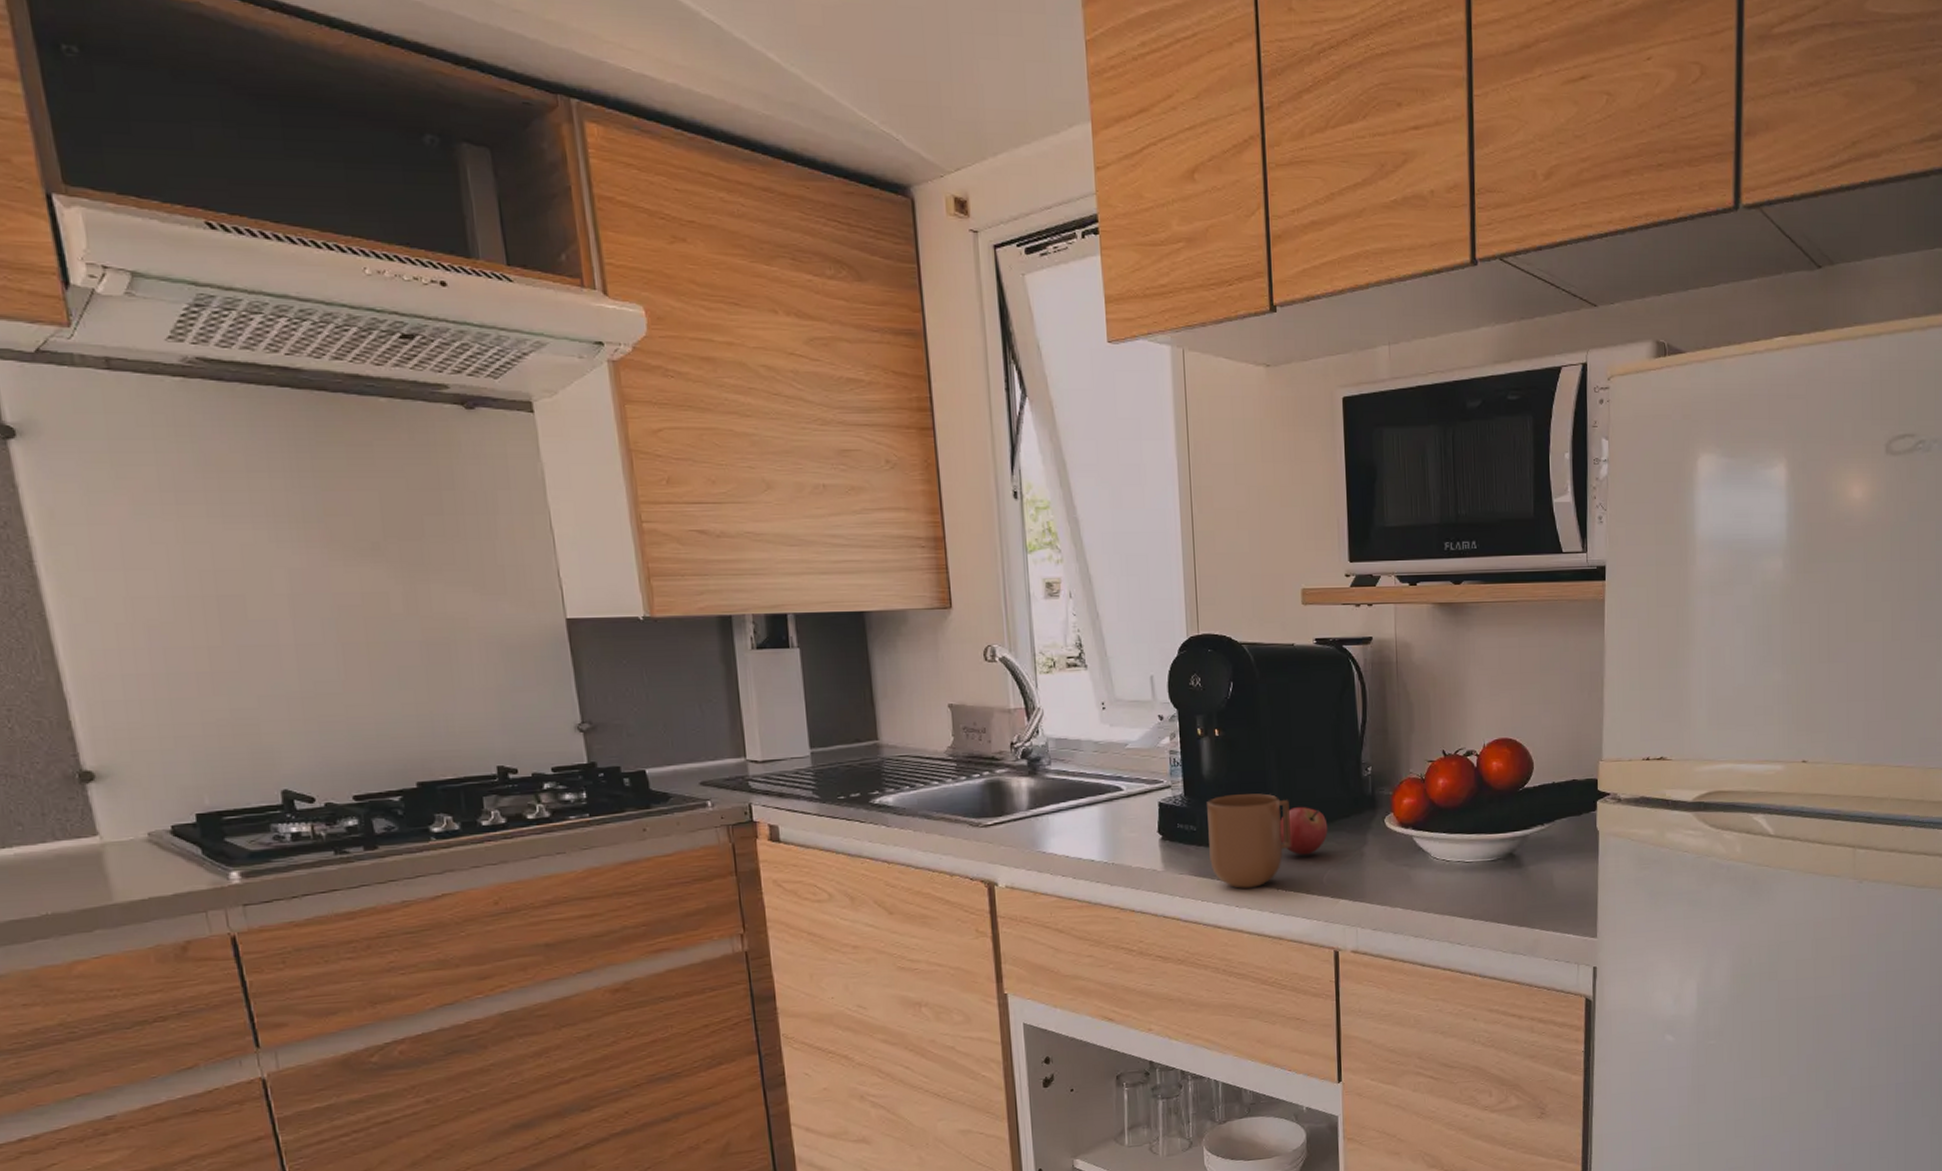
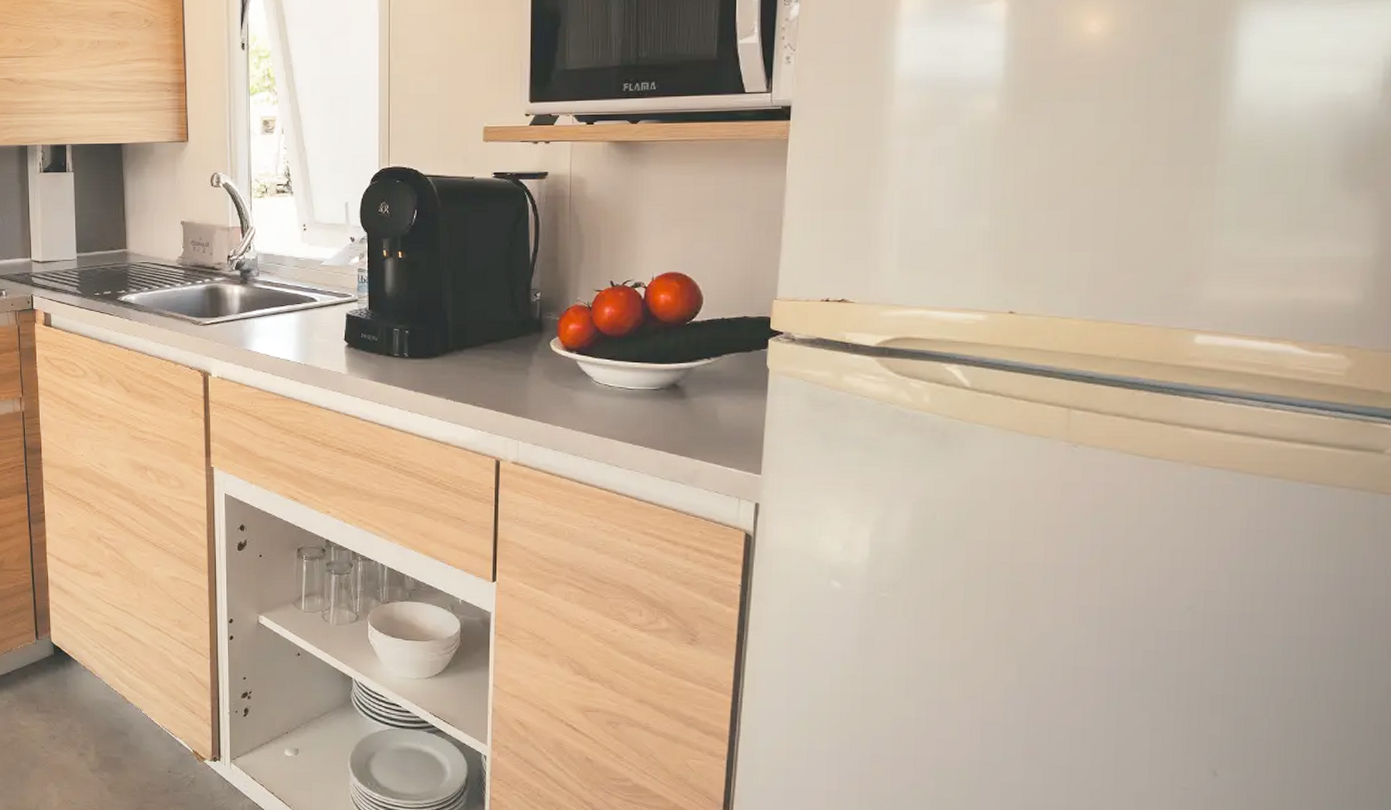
mug: present [1207,792,1291,889] -> none [388,310,461,396]
fruit: present [1280,806,1328,855] -> none [451,325,496,370]

